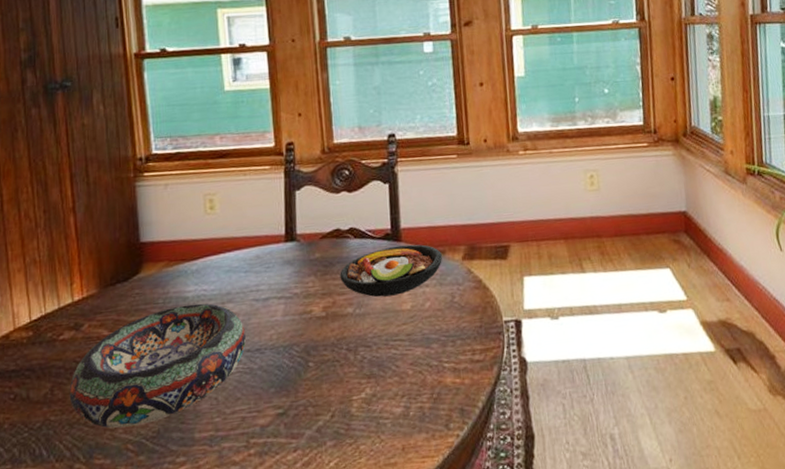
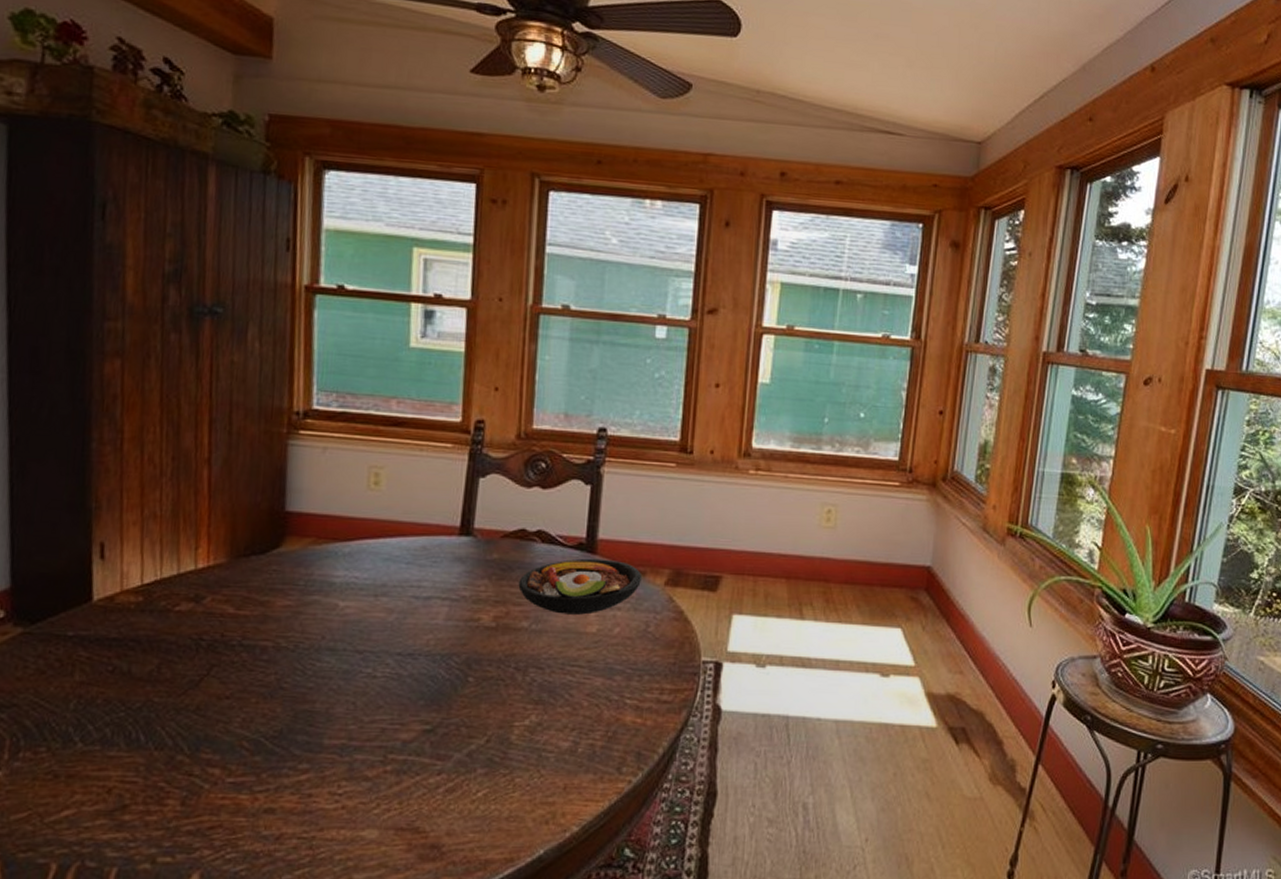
decorative bowl: present [69,303,246,428] -> none [179,591,398,722]

